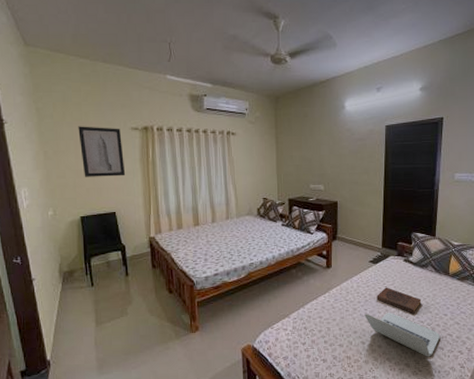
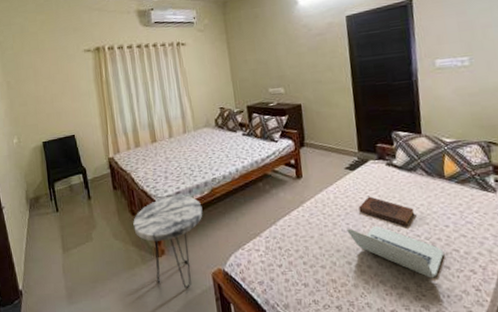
wall art: present [78,126,126,177] -> none [36,51,82,103]
side table: none [170,277,238,362] -> present [133,195,203,288]

